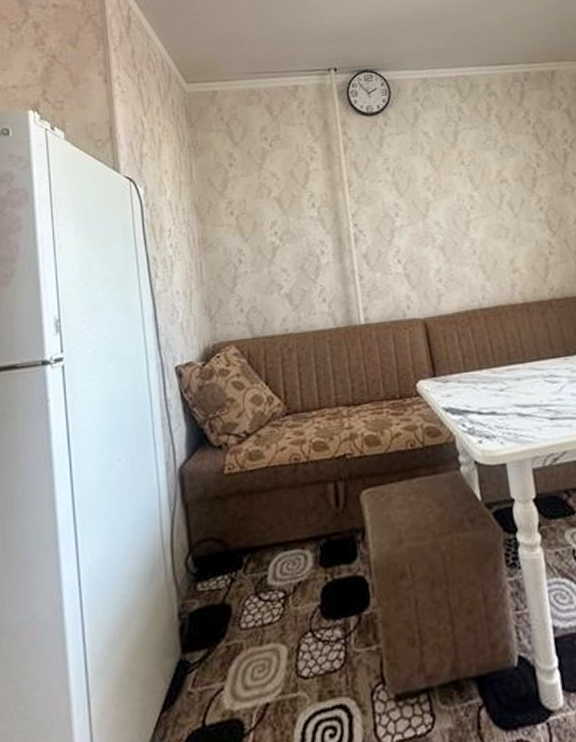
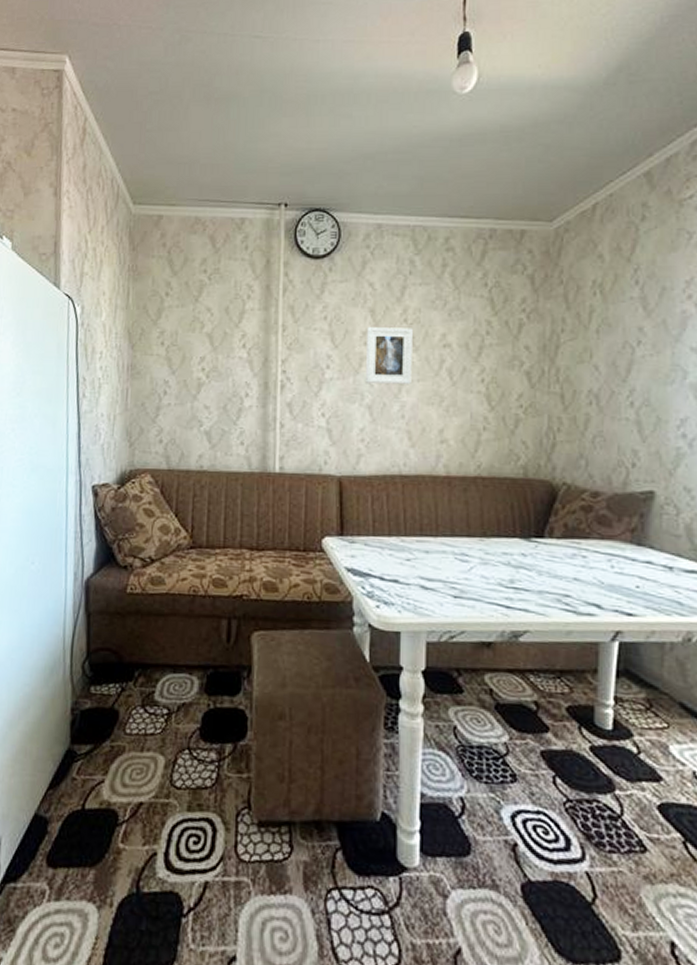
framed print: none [428,169,477,225] -> present [366,327,413,384]

